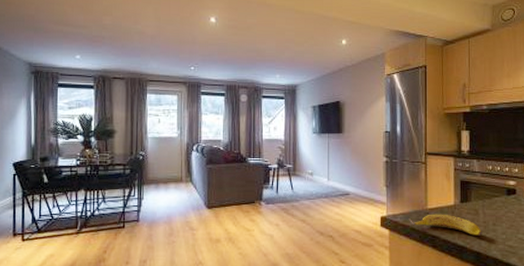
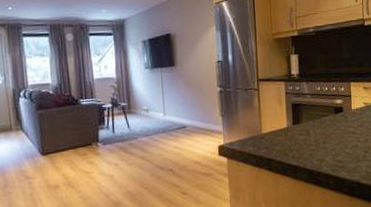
banana: present [408,214,483,236] -> none [245,137,314,155]

